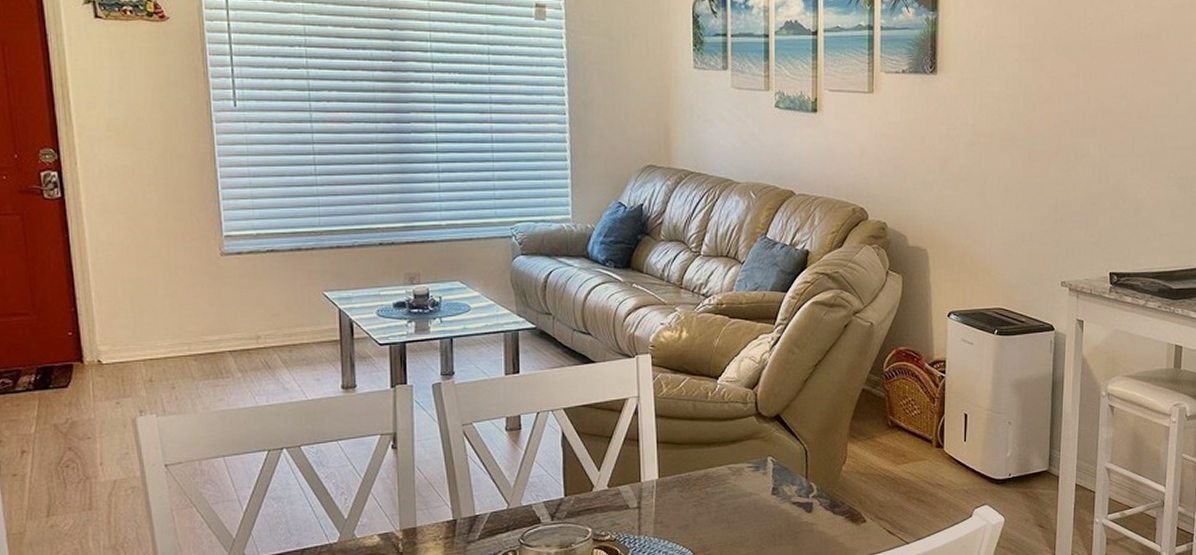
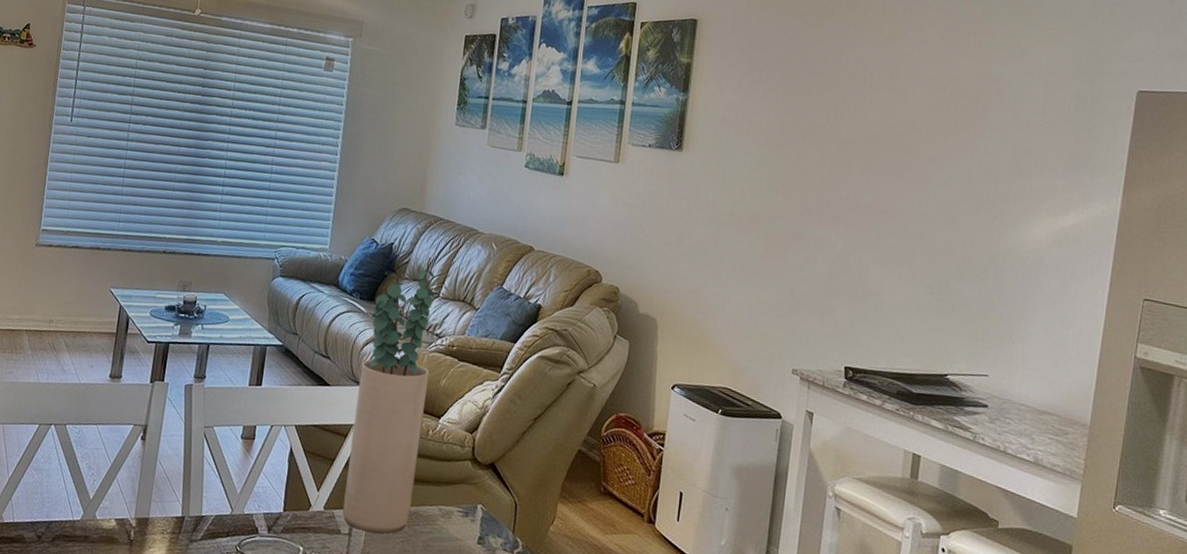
vase: none [626,215,701,503] -> present [342,257,435,534]

